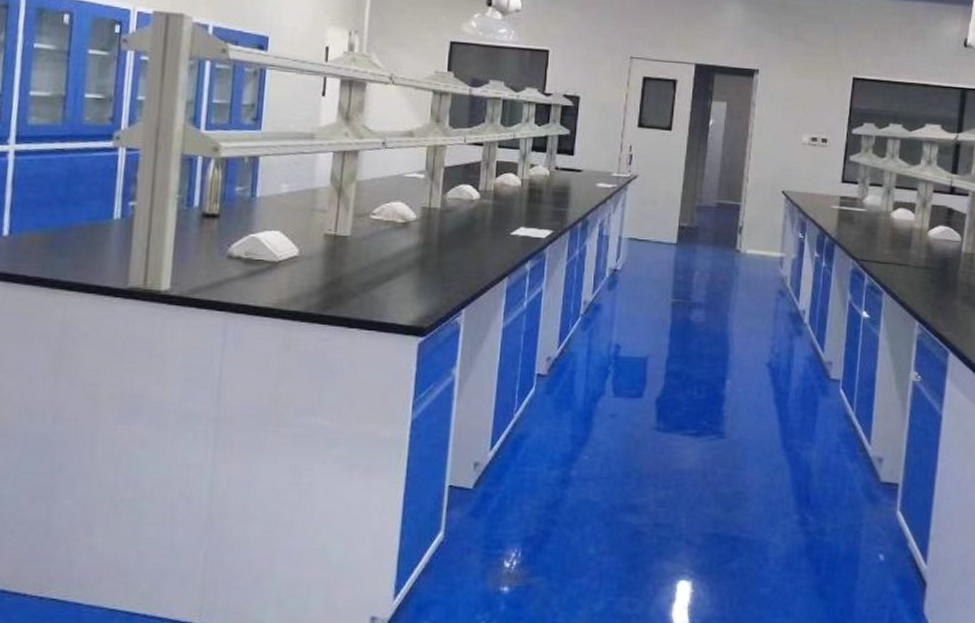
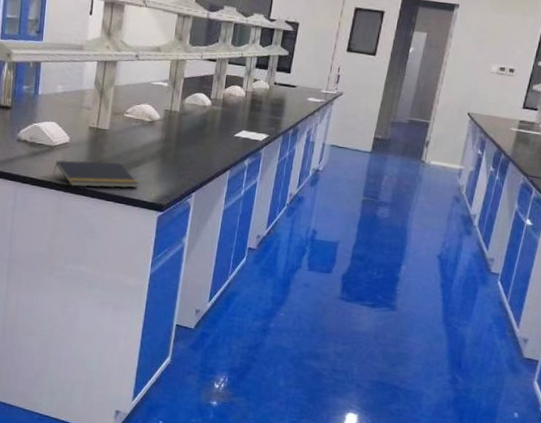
notepad: none [277,277,392,313] -> present [53,159,139,188]

